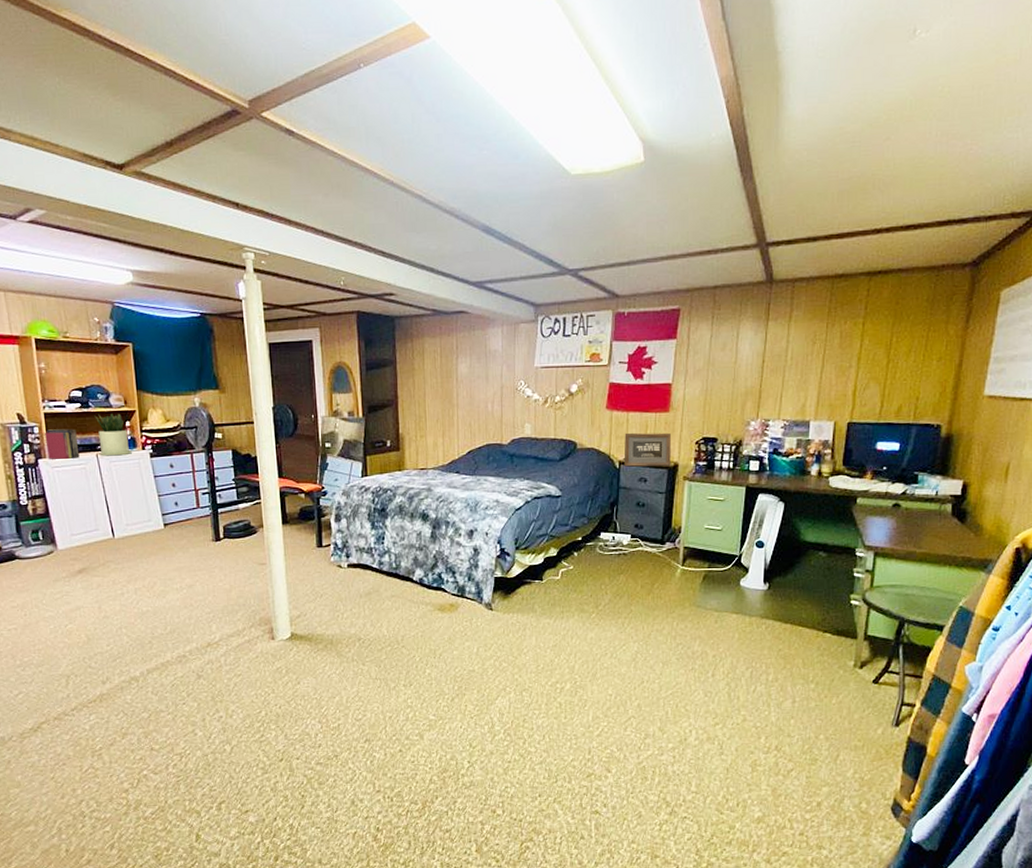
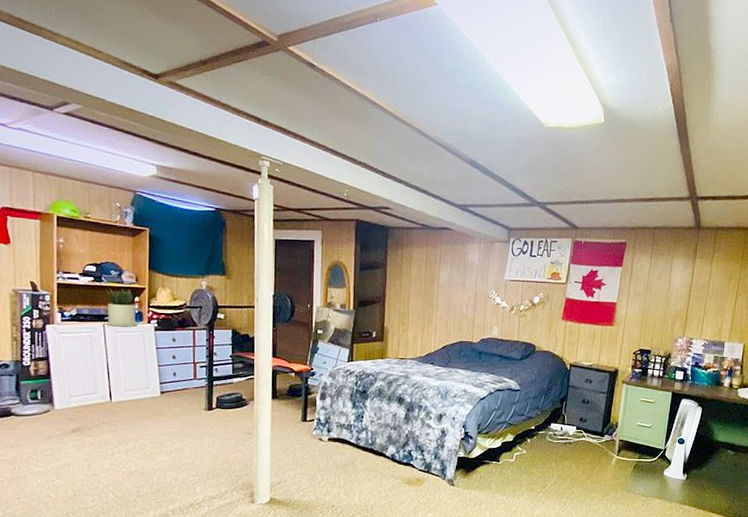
books: present [45,429,80,459] -> none [55,298,87,327]
picture frame: present [624,432,671,467] -> none [573,340,614,372]

